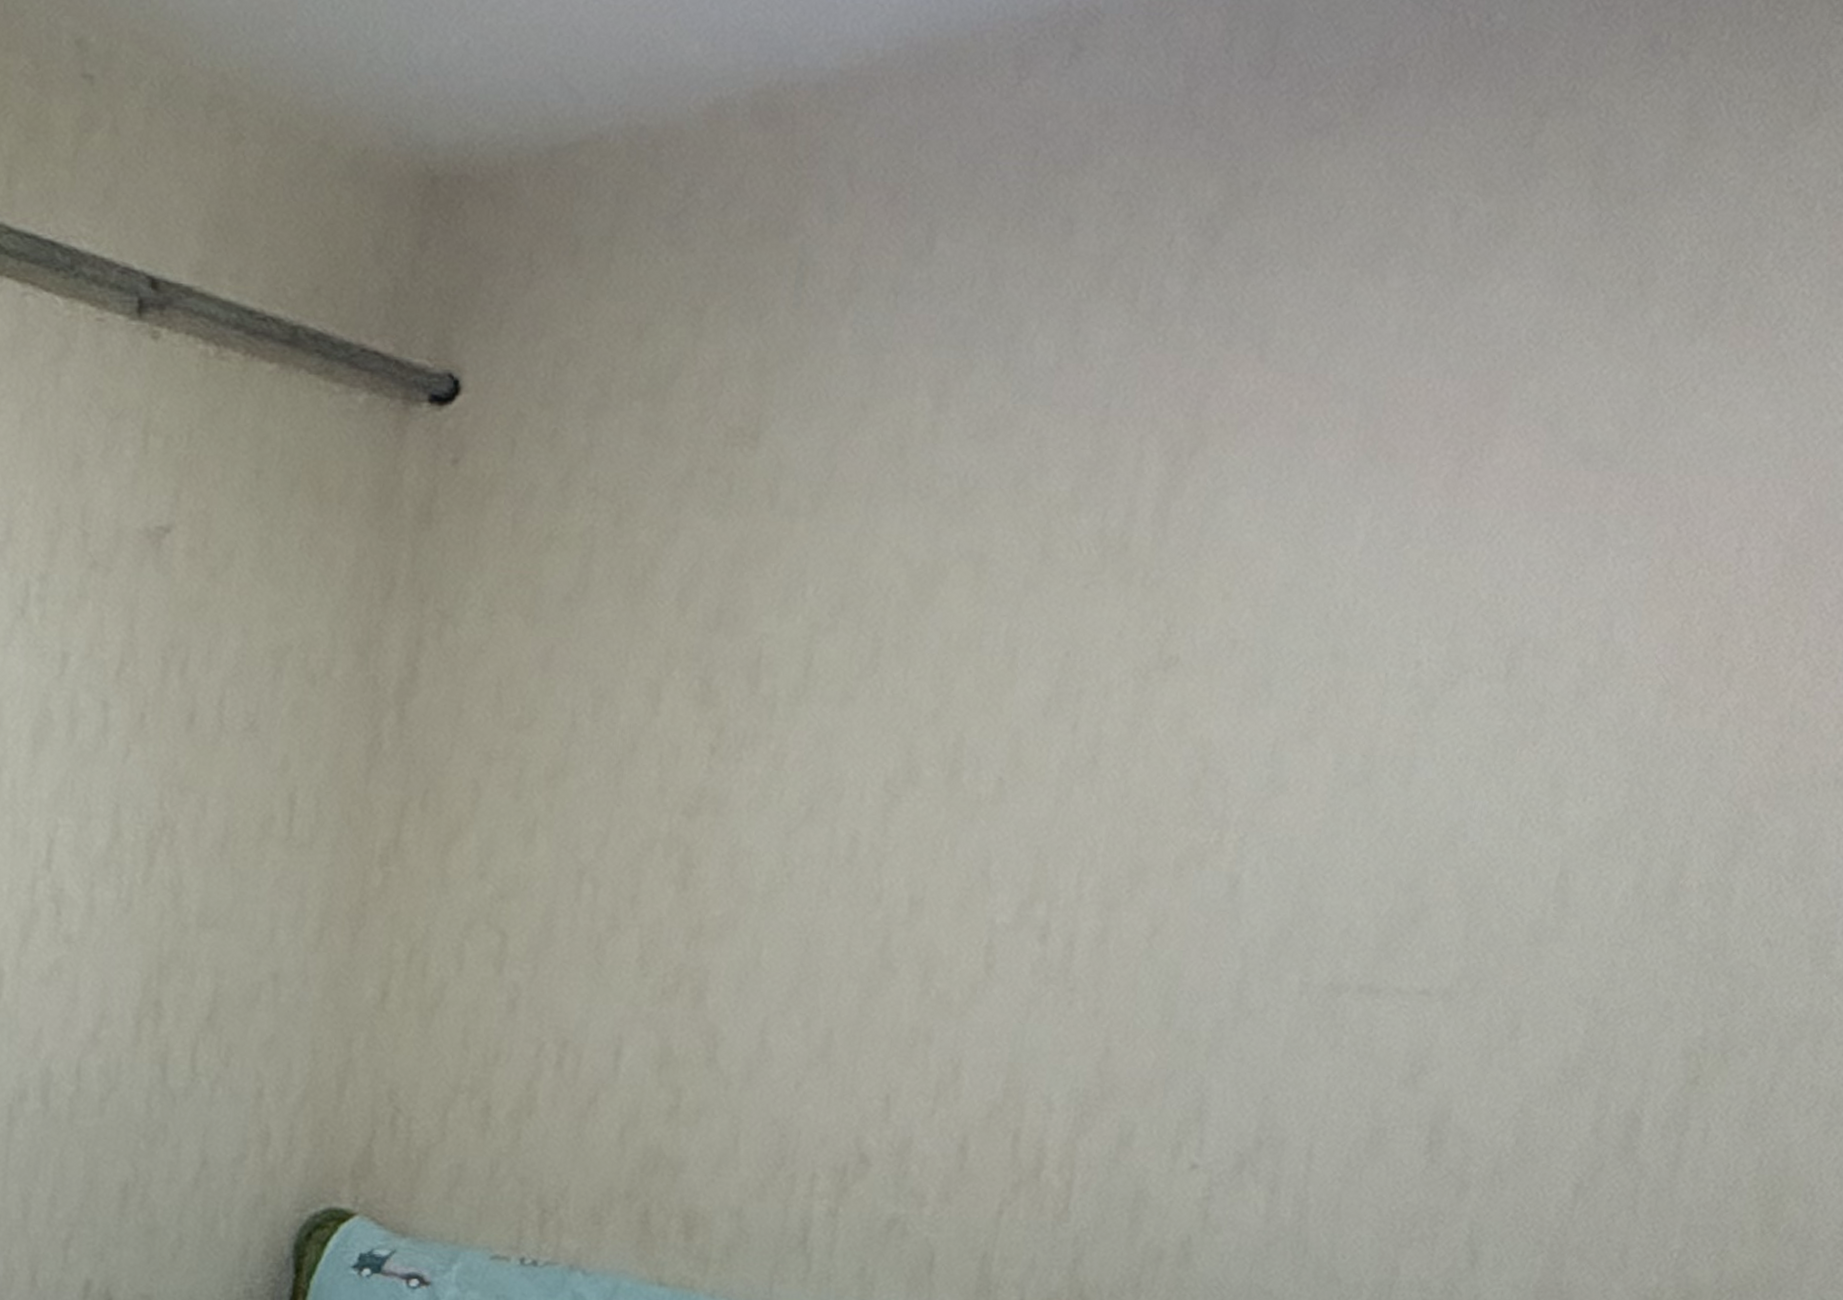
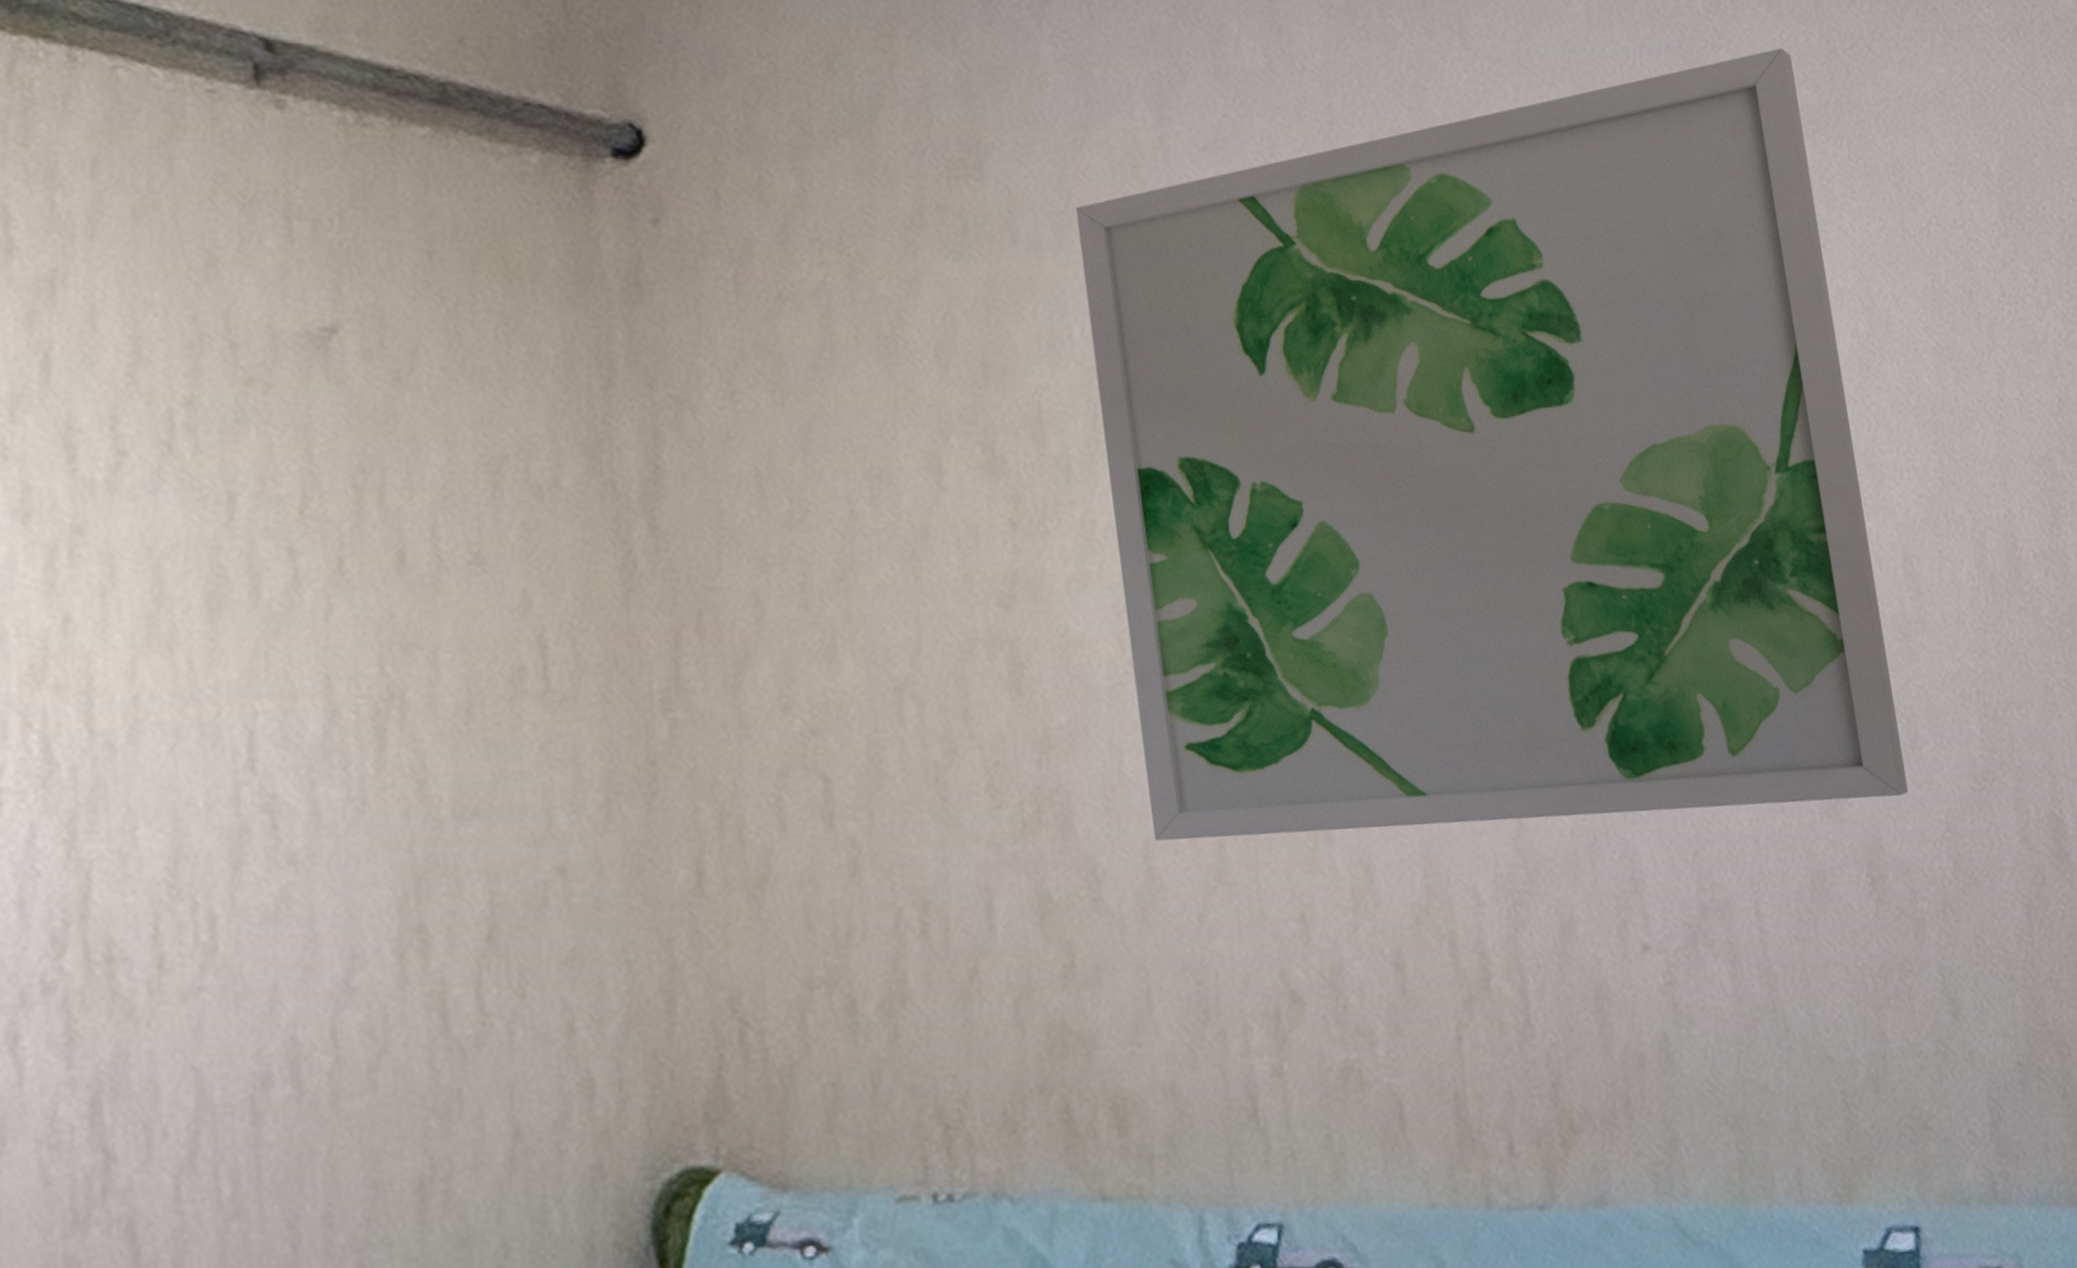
wall art: none [774,382,1606,1077] -> present [1076,48,1909,841]

